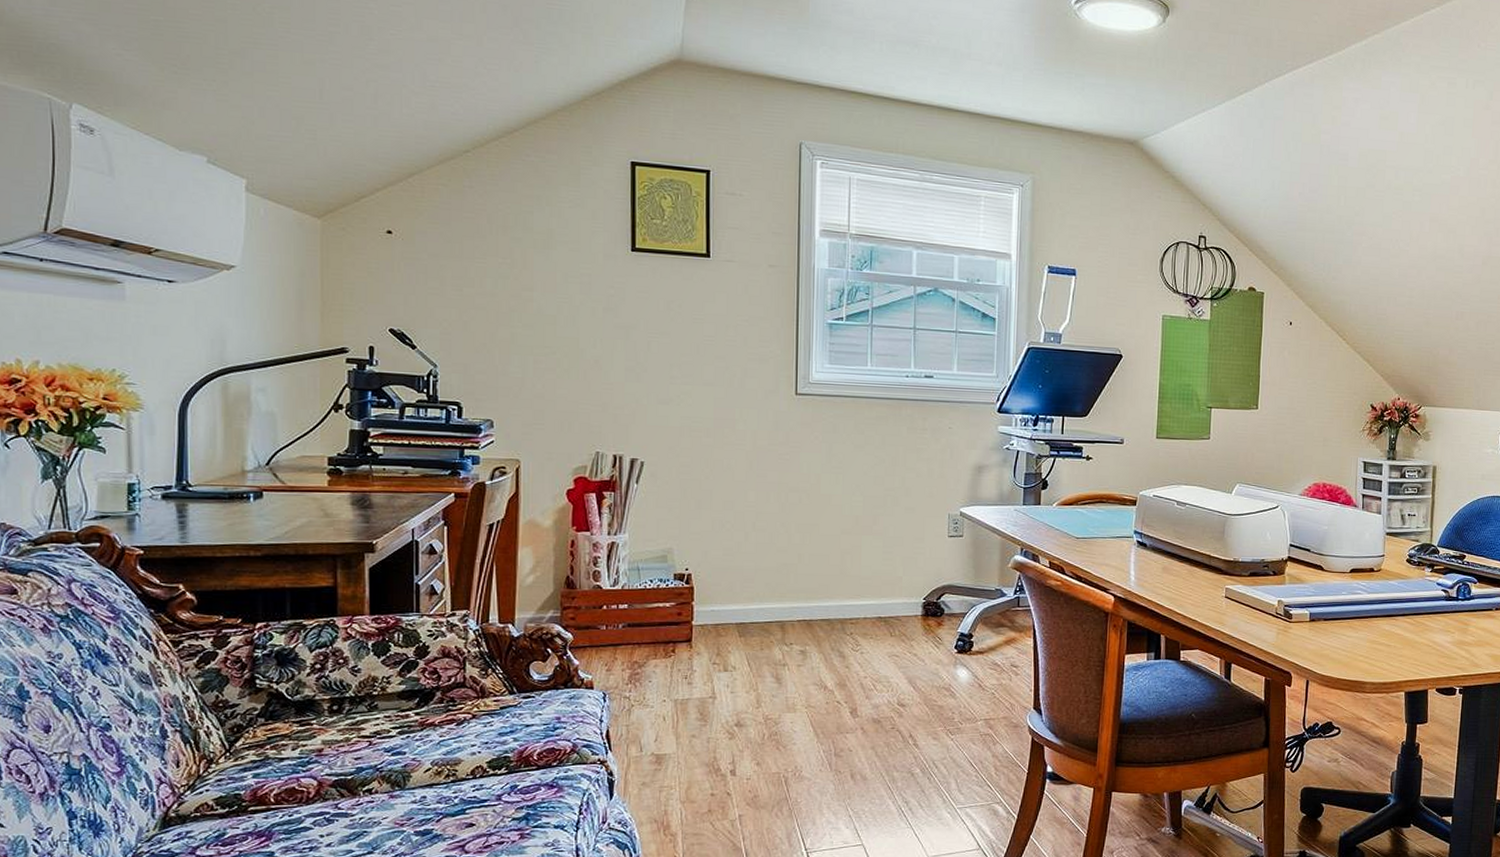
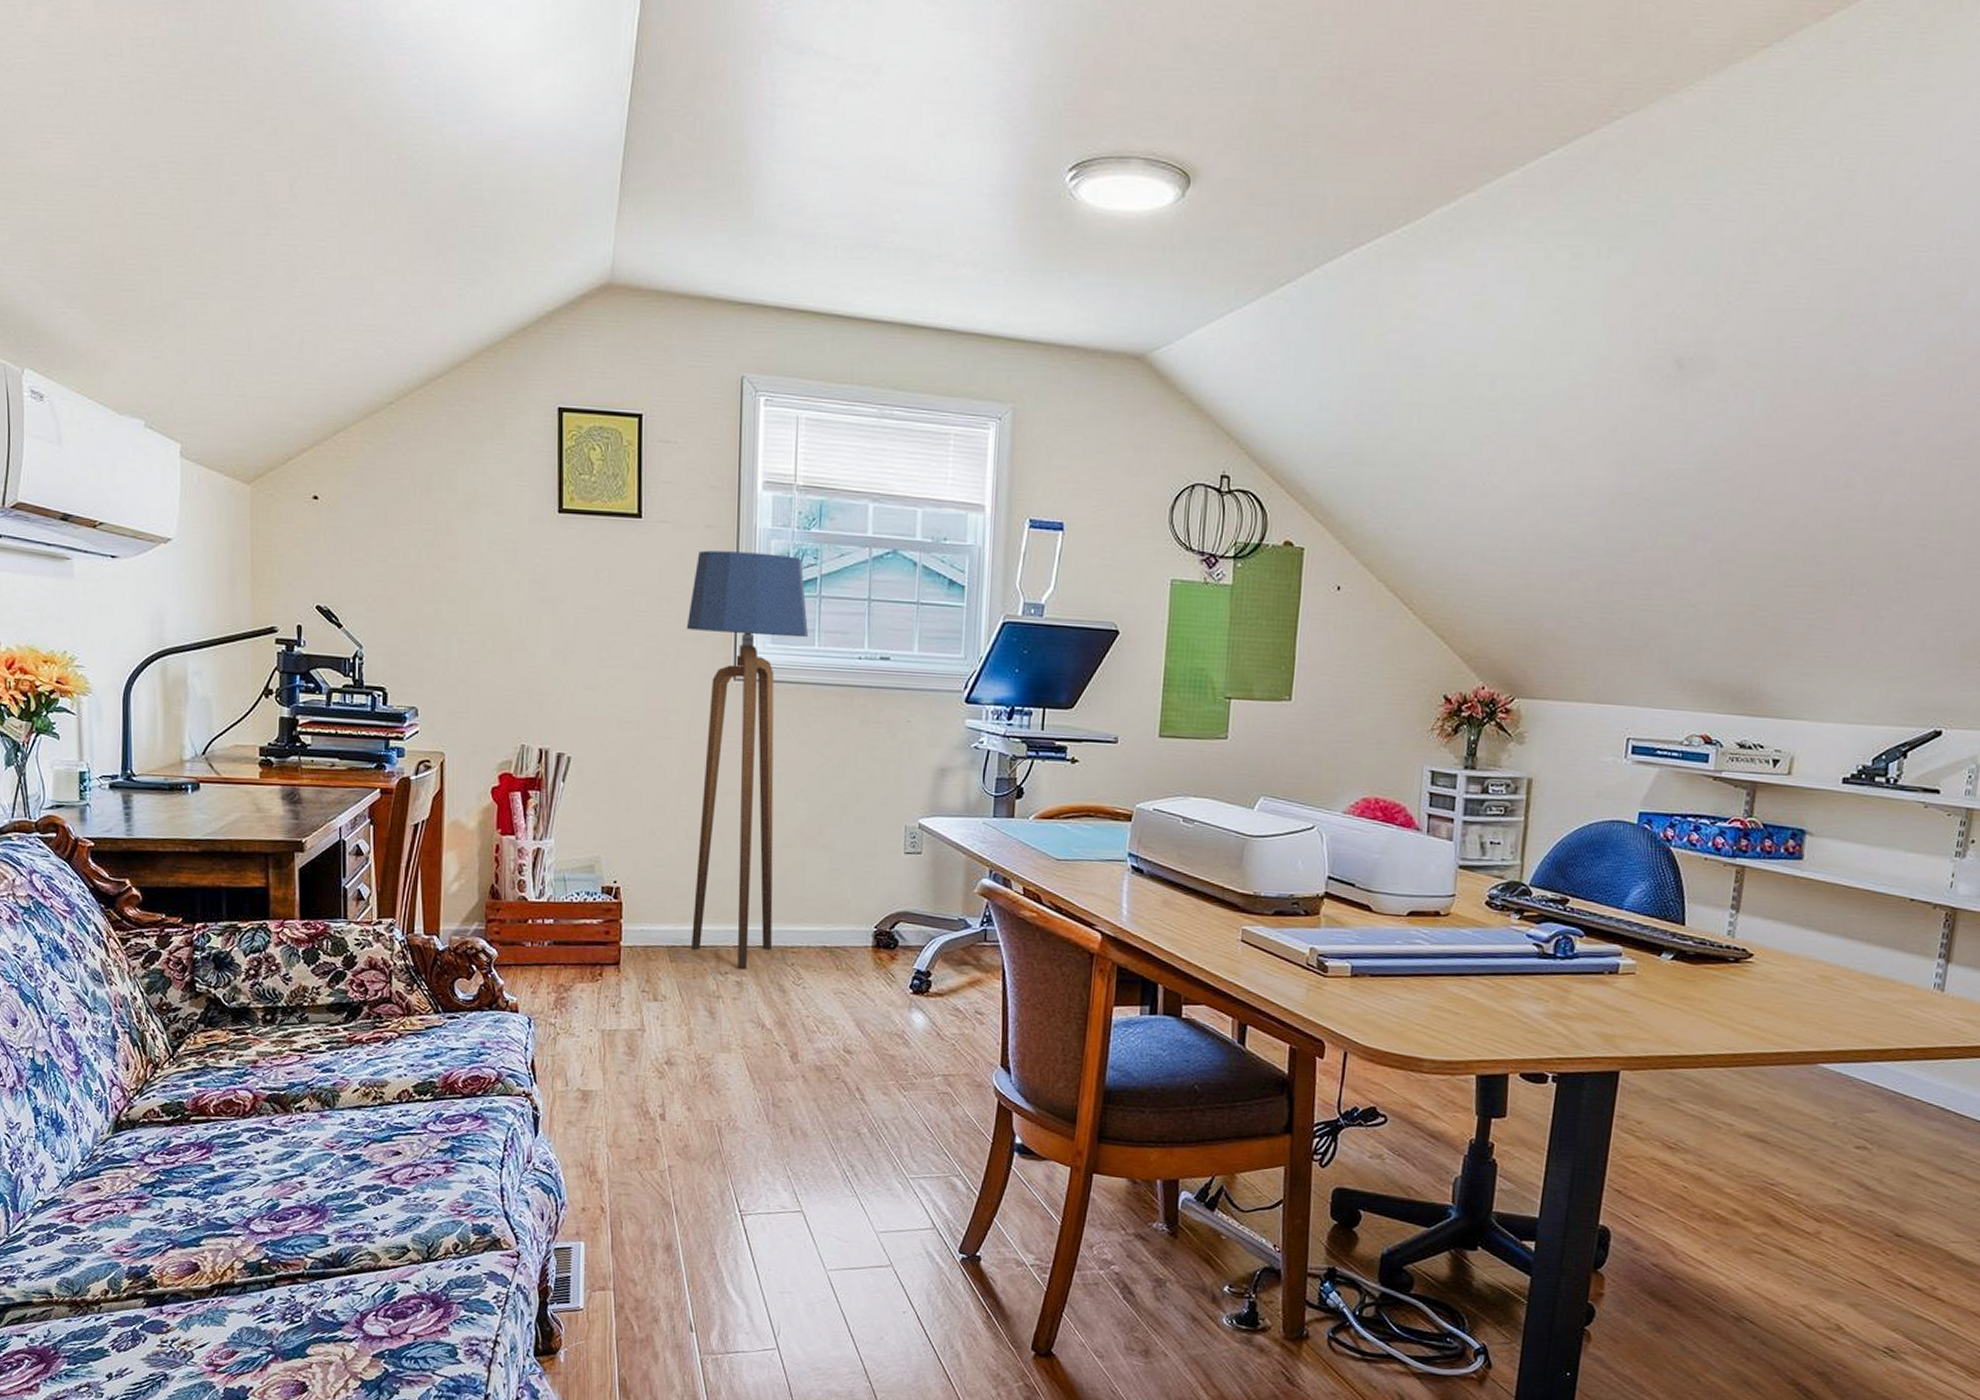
floor lamp: none [752,285,861,640] -> present [686,550,808,969]

